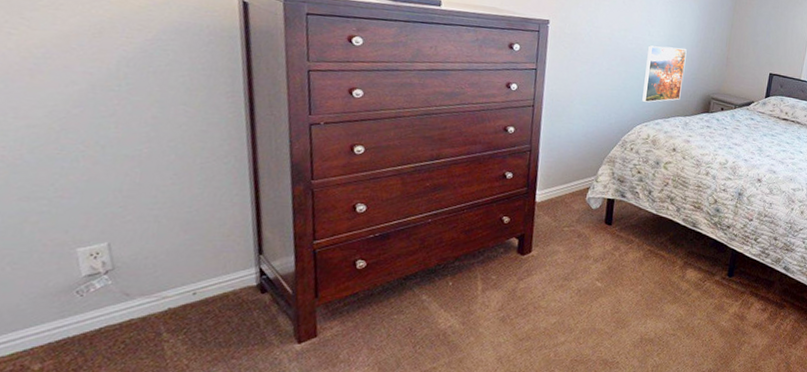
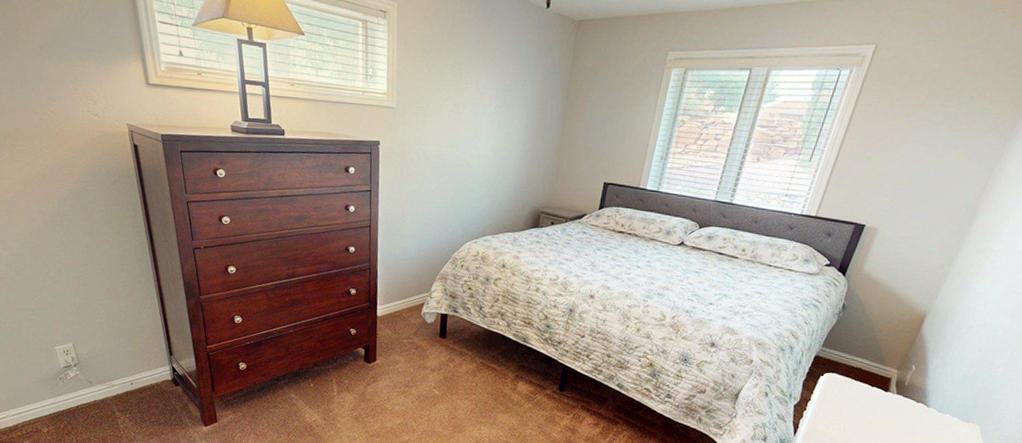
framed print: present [642,45,687,103] -> none [471,160,515,219]

